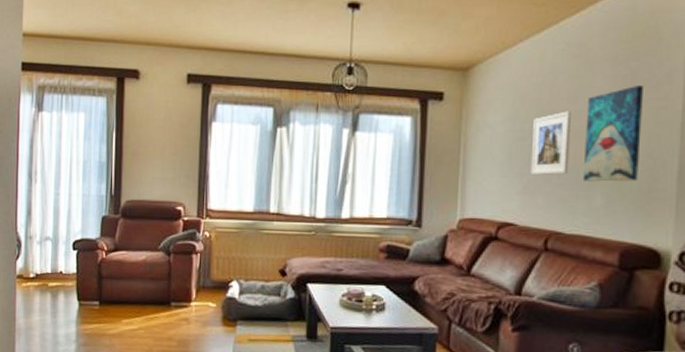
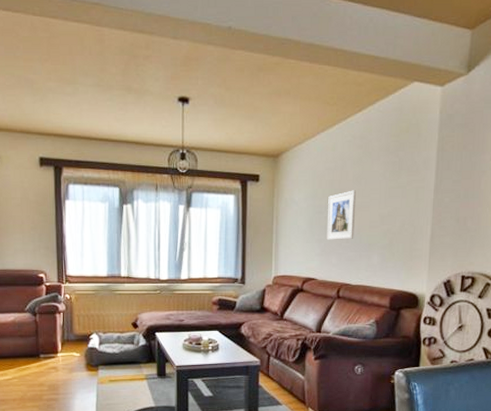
wall art: present [582,86,643,182] -> none [364,170,407,245]

